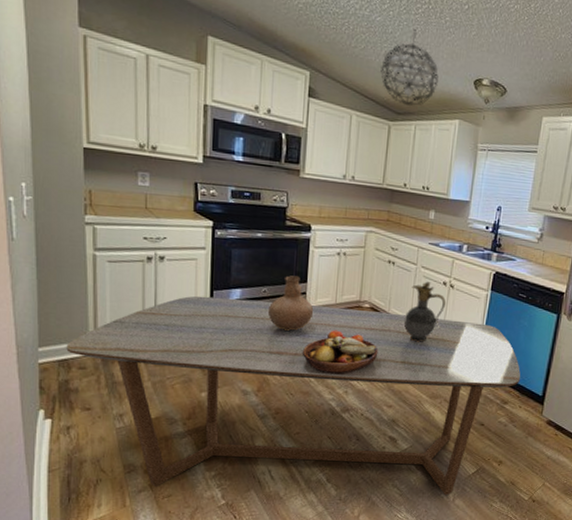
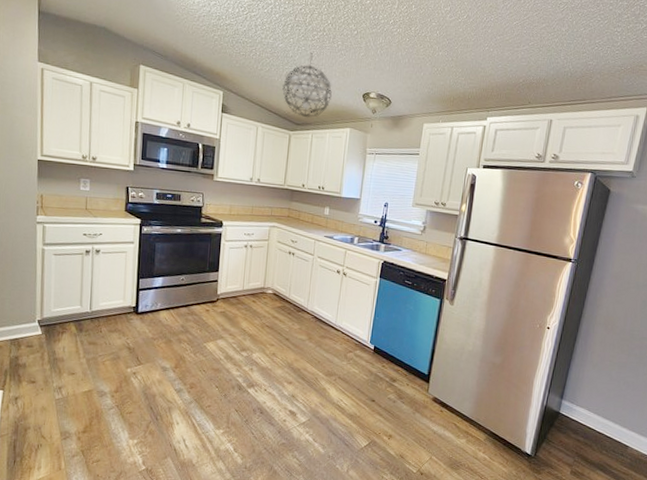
dining table: present [66,296,521,496] -> none [17,283,408,467]
vase: present [267,275,314,331] -> none [185,265,224,314]
fruit bowl: present [302,330,379,374] -> none [213,313,280,353]
pitcher: present [403,281,446,342] -> none [302,270,339,325]

